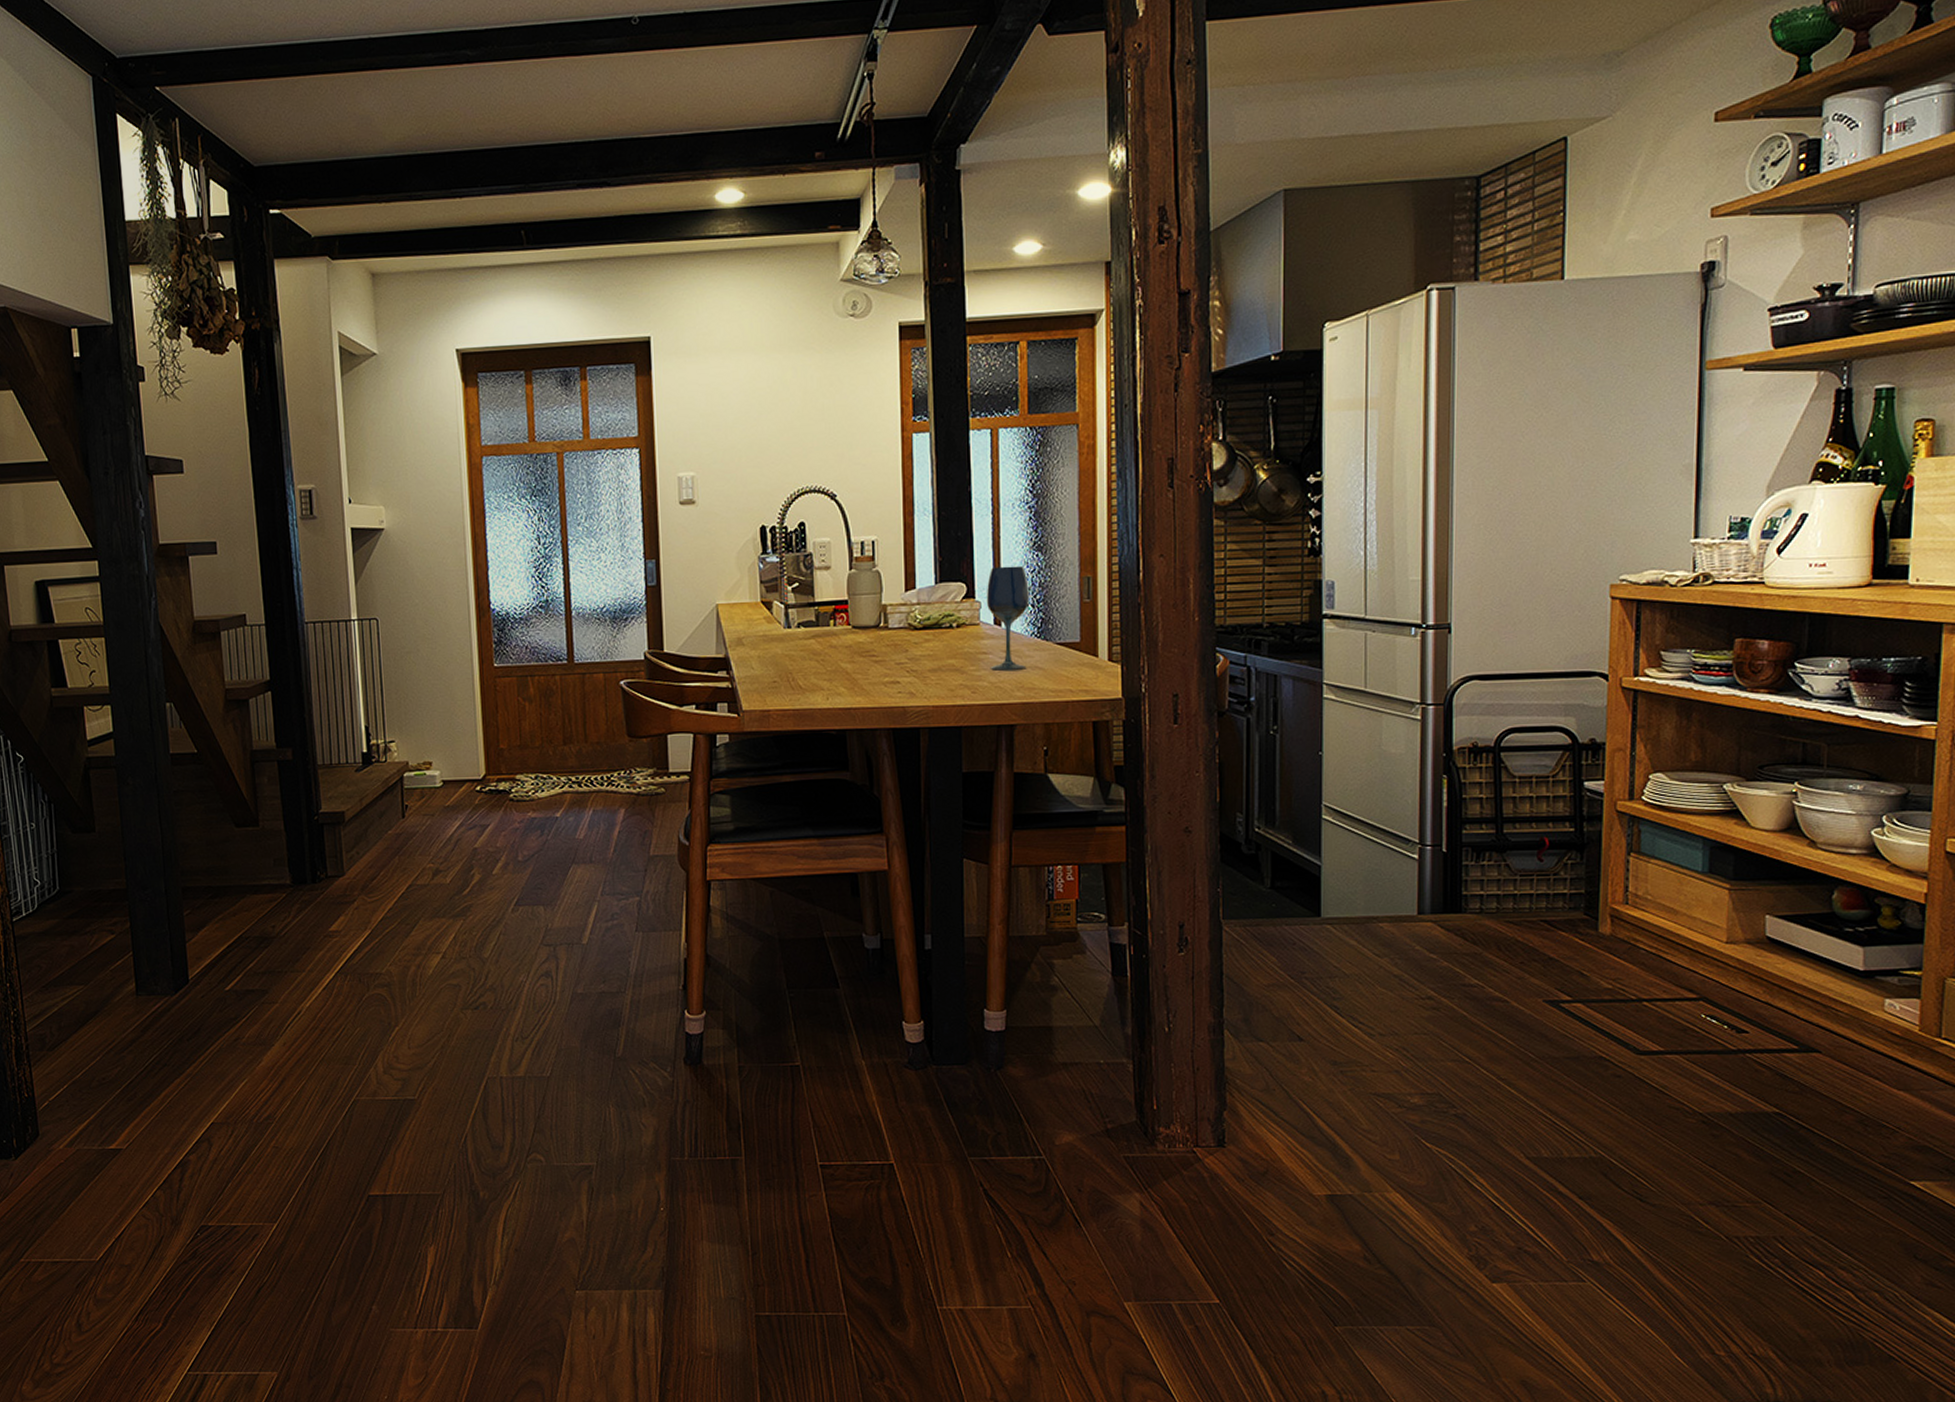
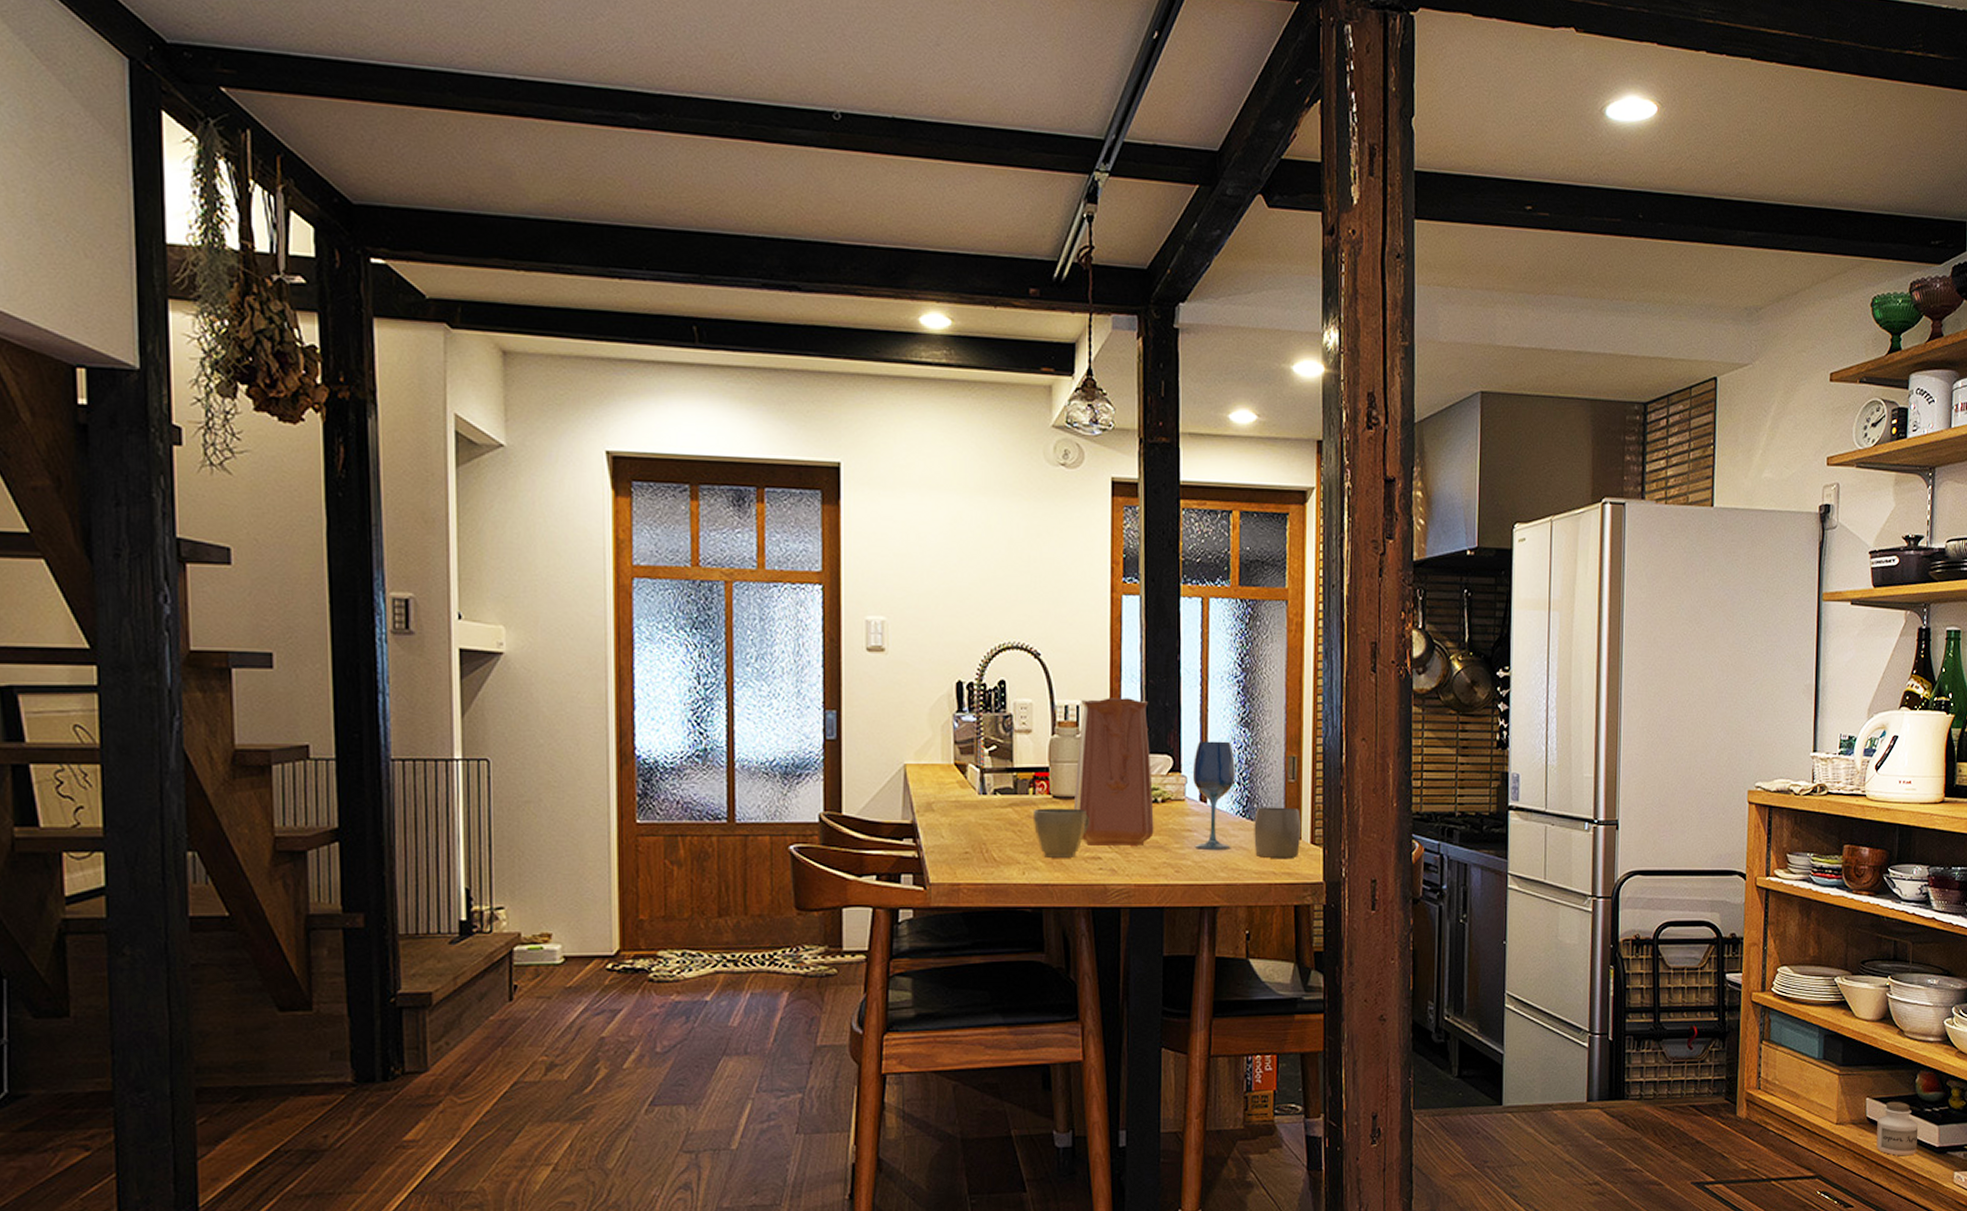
cup: none [834,637,888,684] -> present [1032,808,1089,858]
vase: none [872,530,950,671] -> present [1073,698,1154,846]
mug: none [1049,626,1098,677] -> present [1254,807,1302,858]
jar: none [1779,919,1836,980] -> present [1876,1101,1918,1156]

